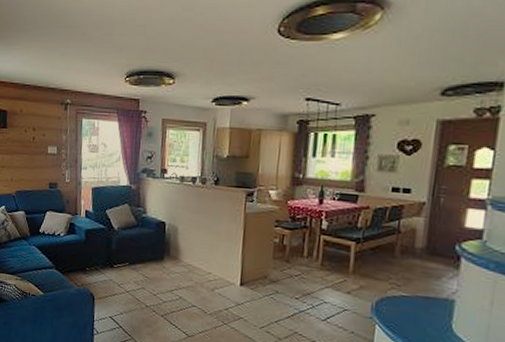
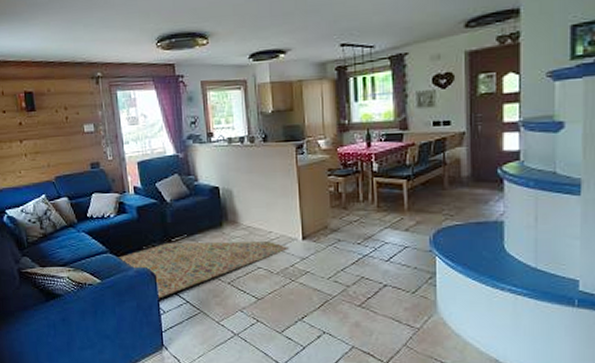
rug: none [61,268,225,320] -> present [117,241,289,300]

